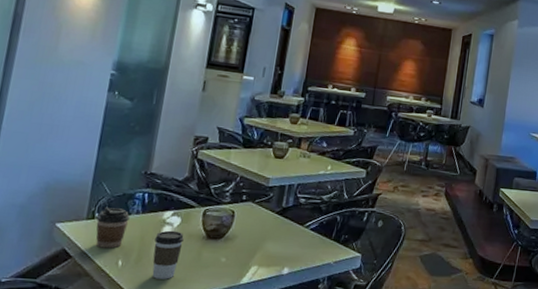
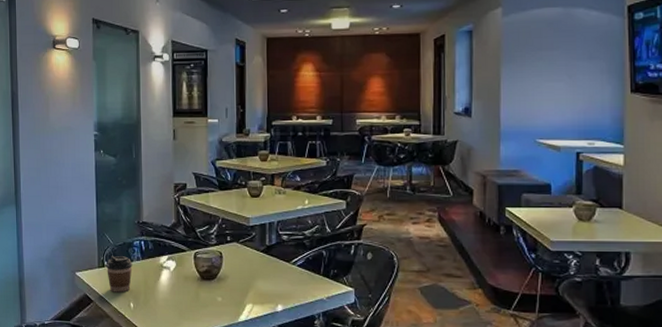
coffee cup: present [152,230,184,279] -> none [157,274,181,319]

